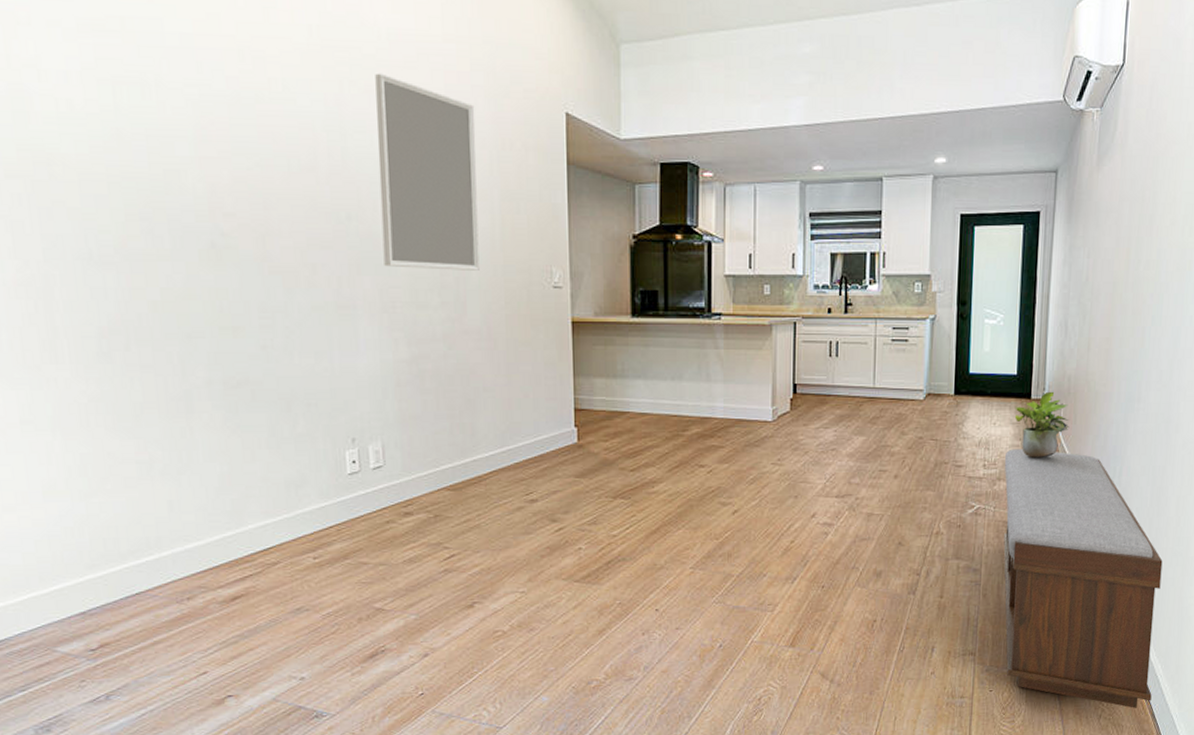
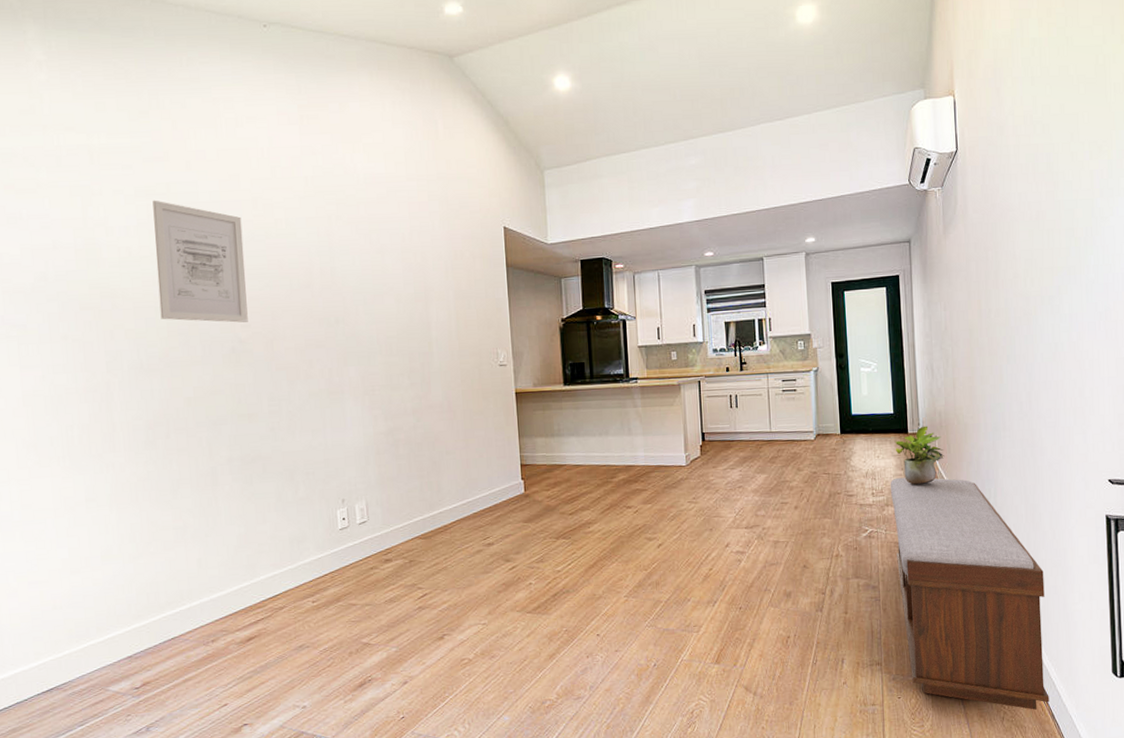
wall art: none [101,38,232,210] -> present [152,200,248,323]
home mirror: present [375,73,480,271] -> none [356,208,440,358]

